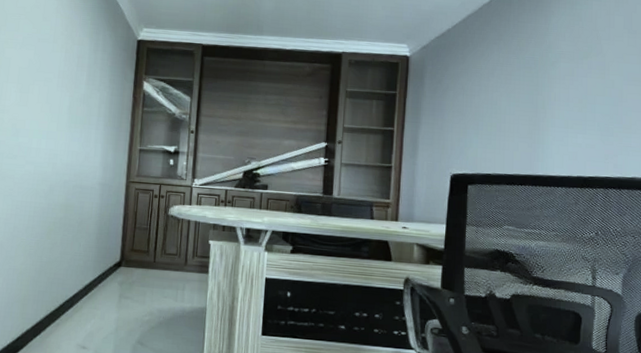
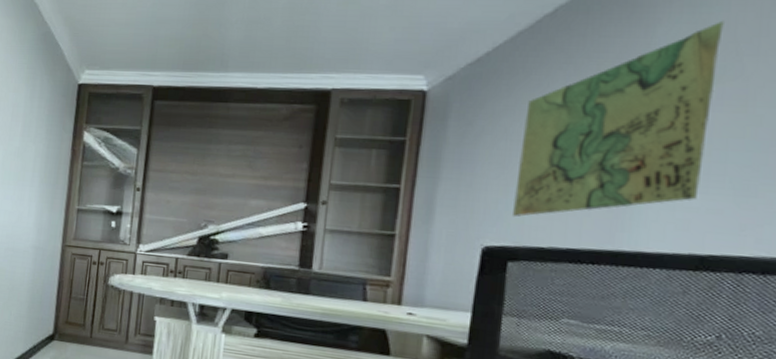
map: none [470,15,589,152] -> present [513,20,724,217]

